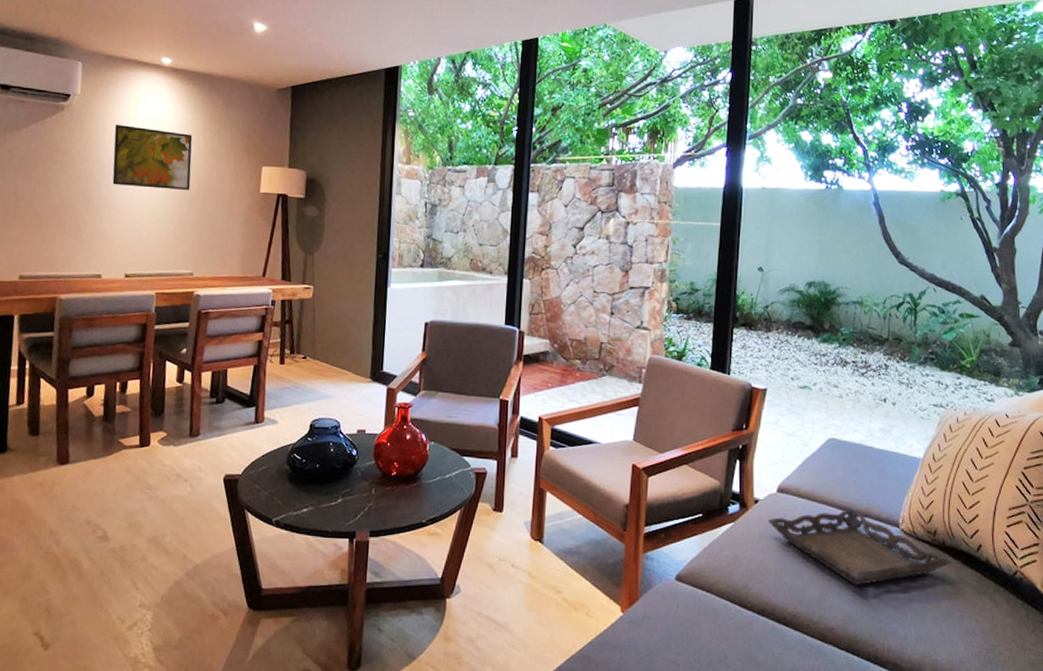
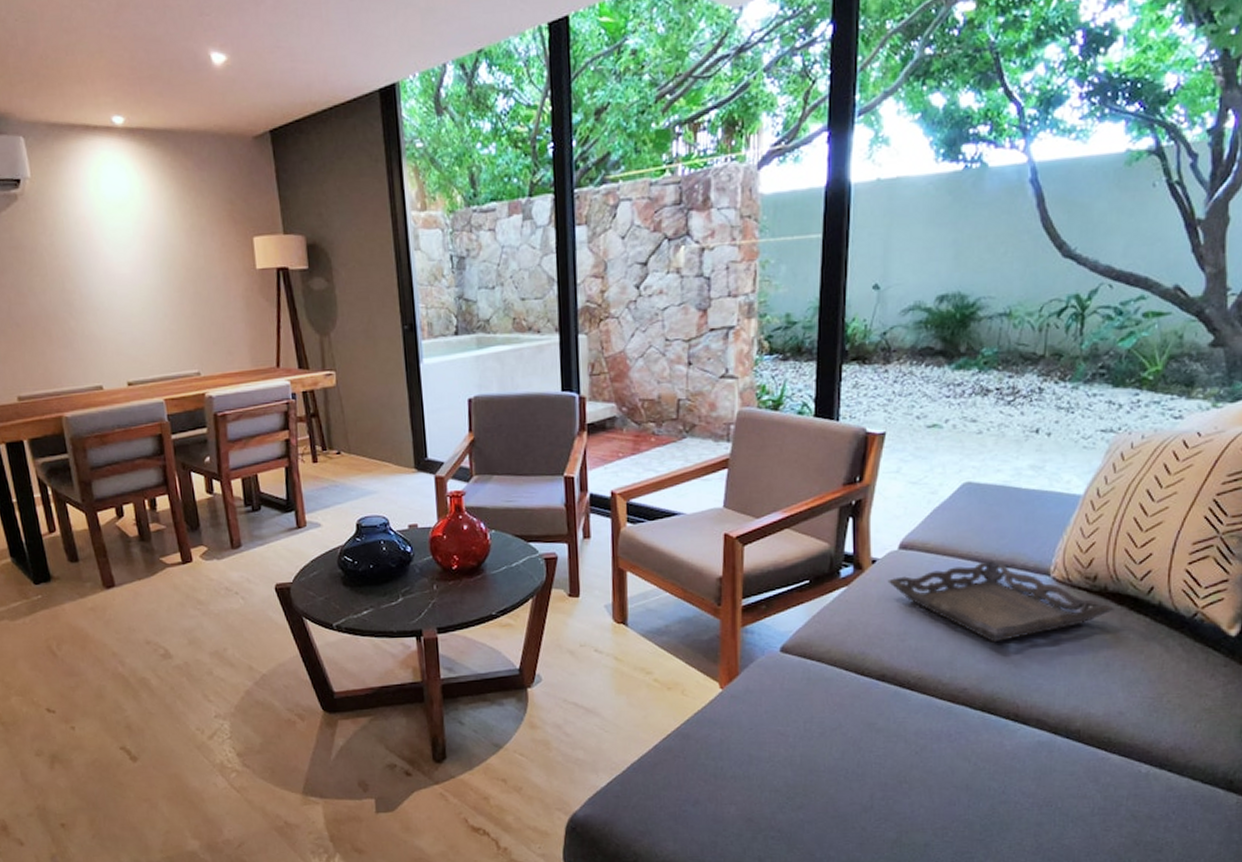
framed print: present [112,125,193,190] -> none [77,207,177,282]

